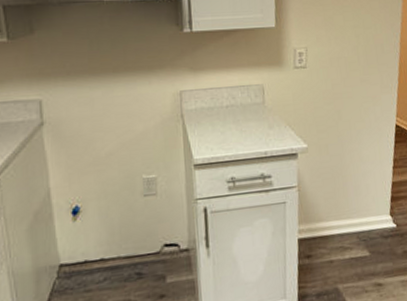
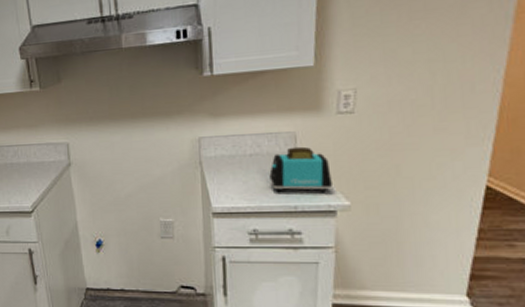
toaster: none [243,97,293,140] -> present [269,146,332,192]

